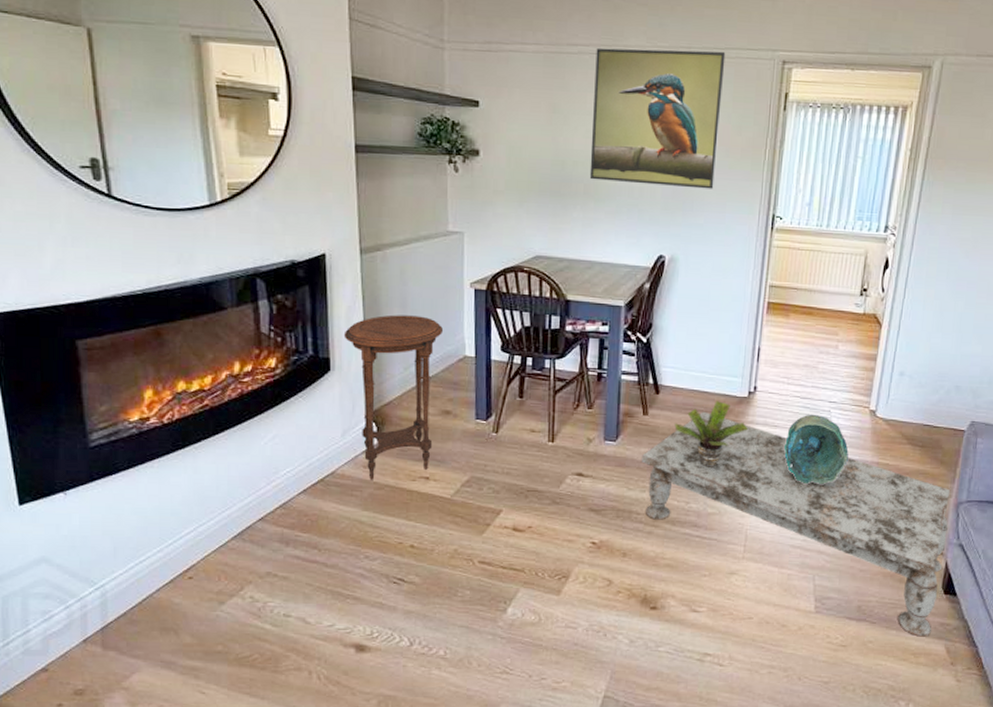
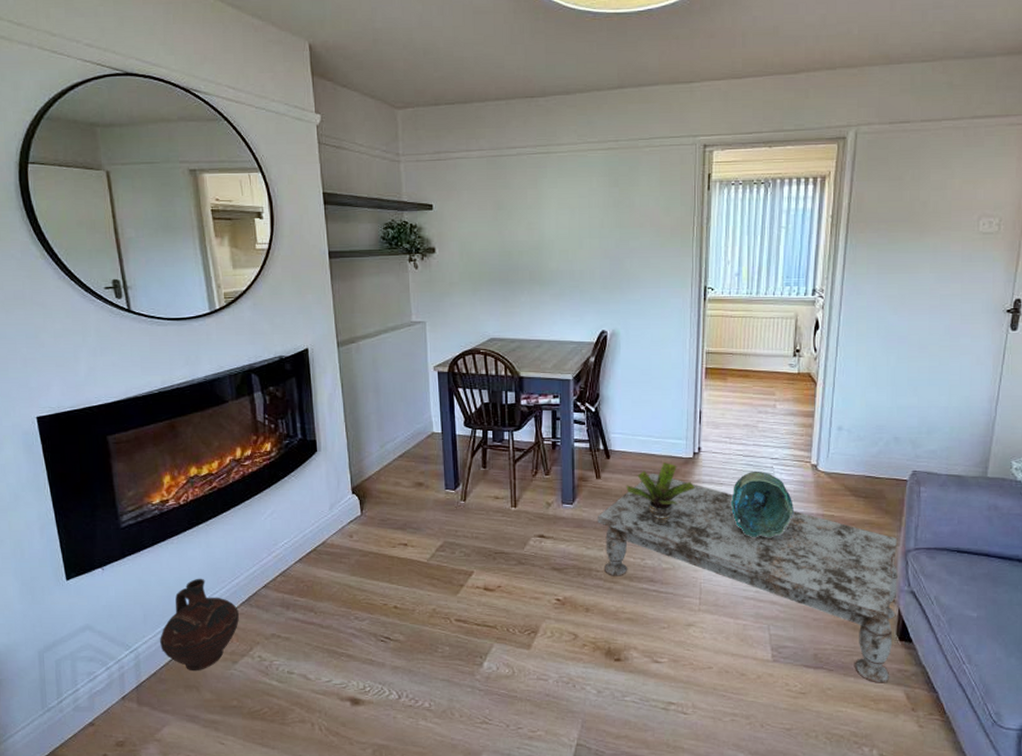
ceramic jug: none [133,507,229,612] -> present [160,578,239,672]
side table: present [343,314,444,480] -> none [327,398,413,548]
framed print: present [589,47,726,189] -> none [533,141,650,268]

